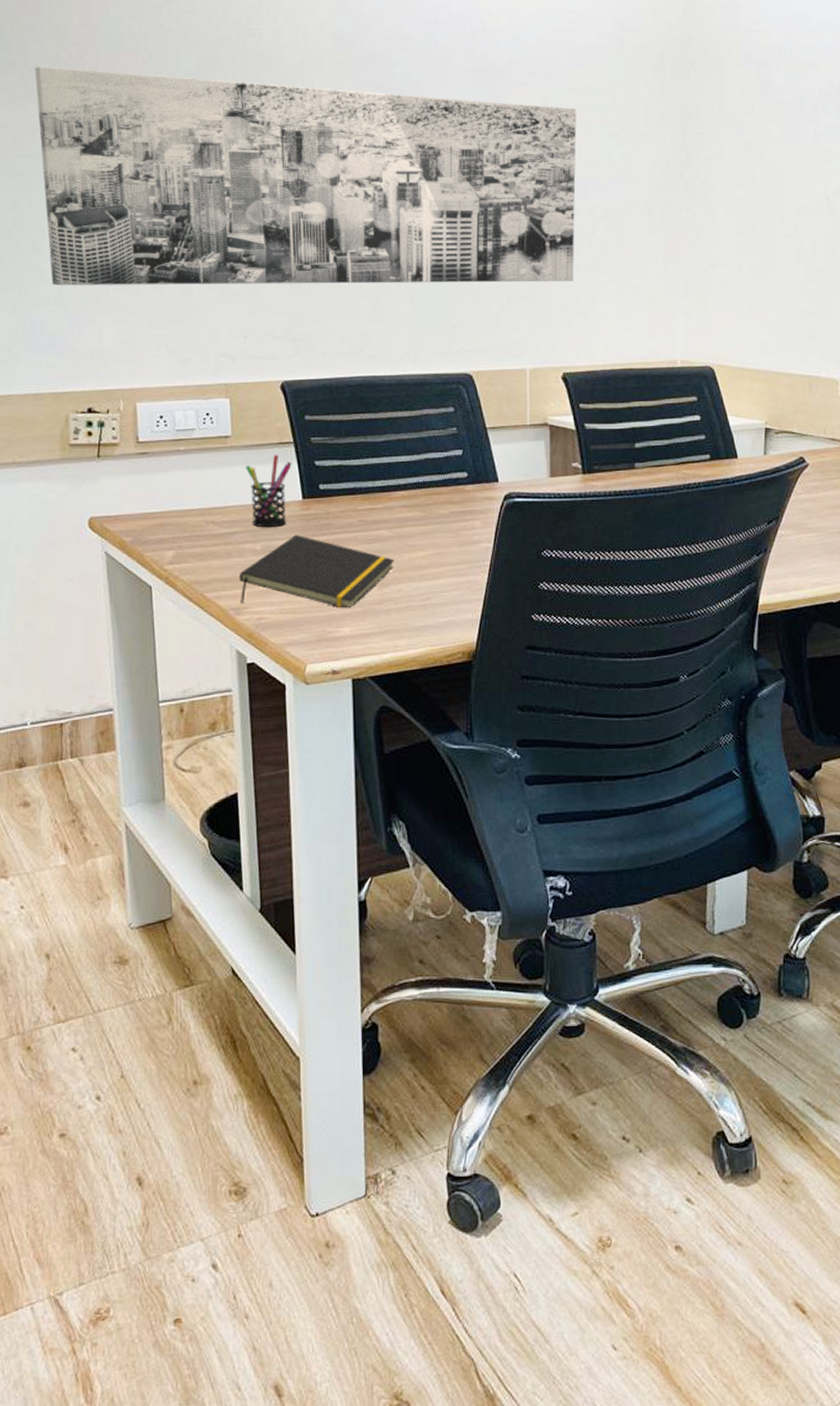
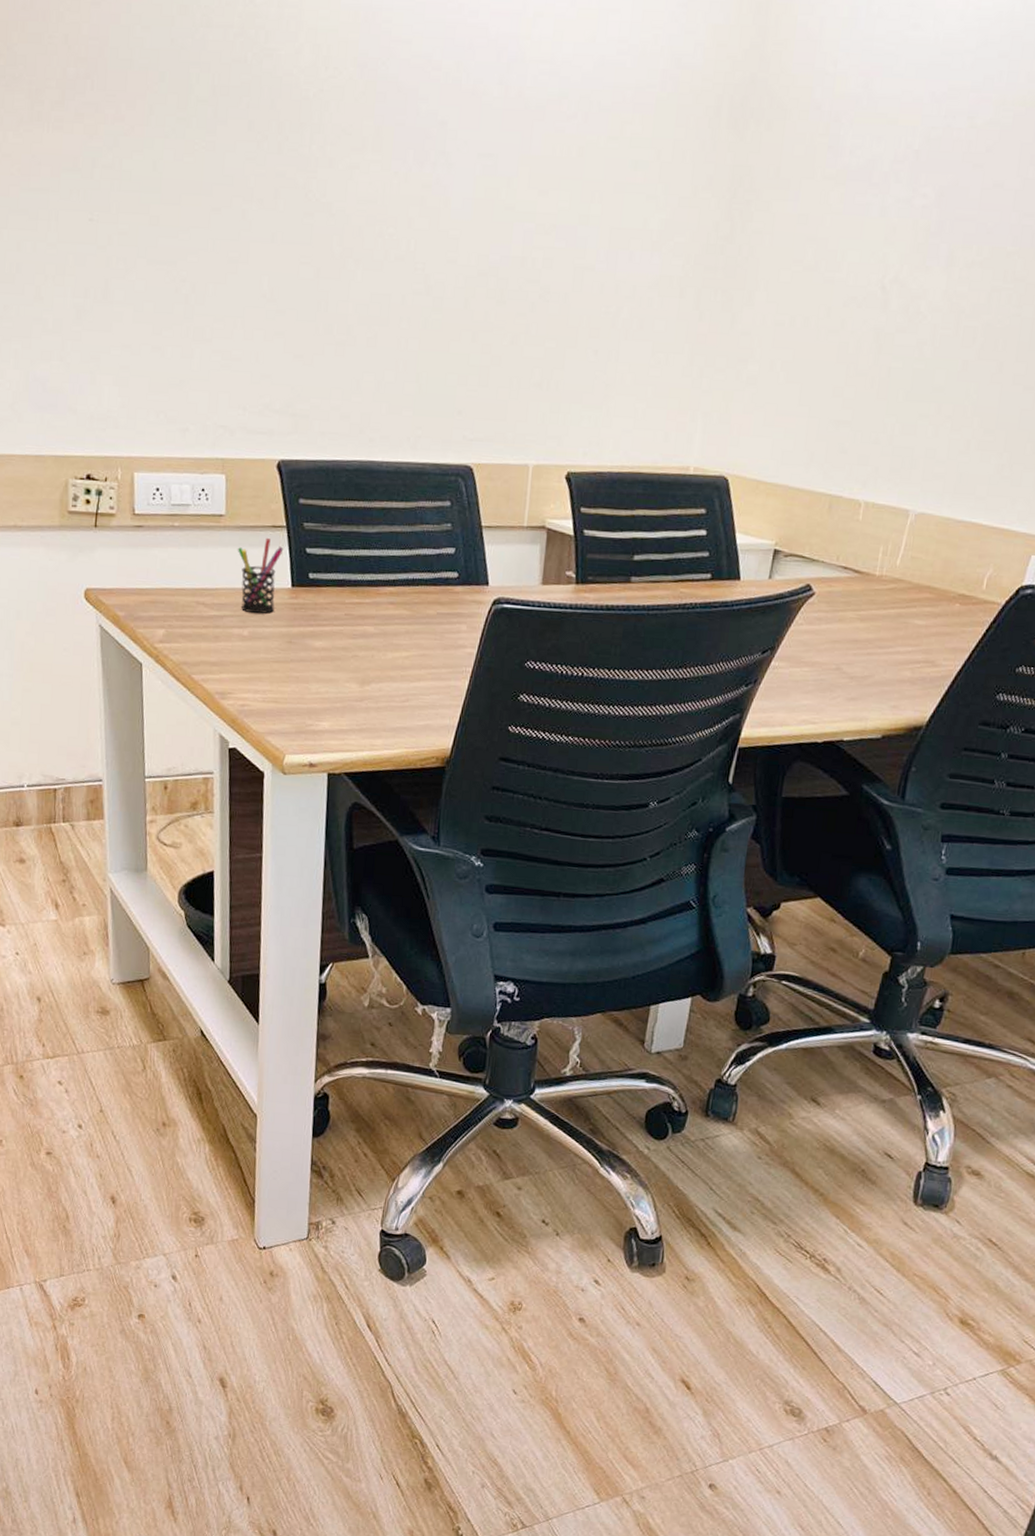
wall art: present [35,66,577,285] -> none [41,84,615,369]
notepad: present [238,535,395,608] -> none [225,624,378,703]

